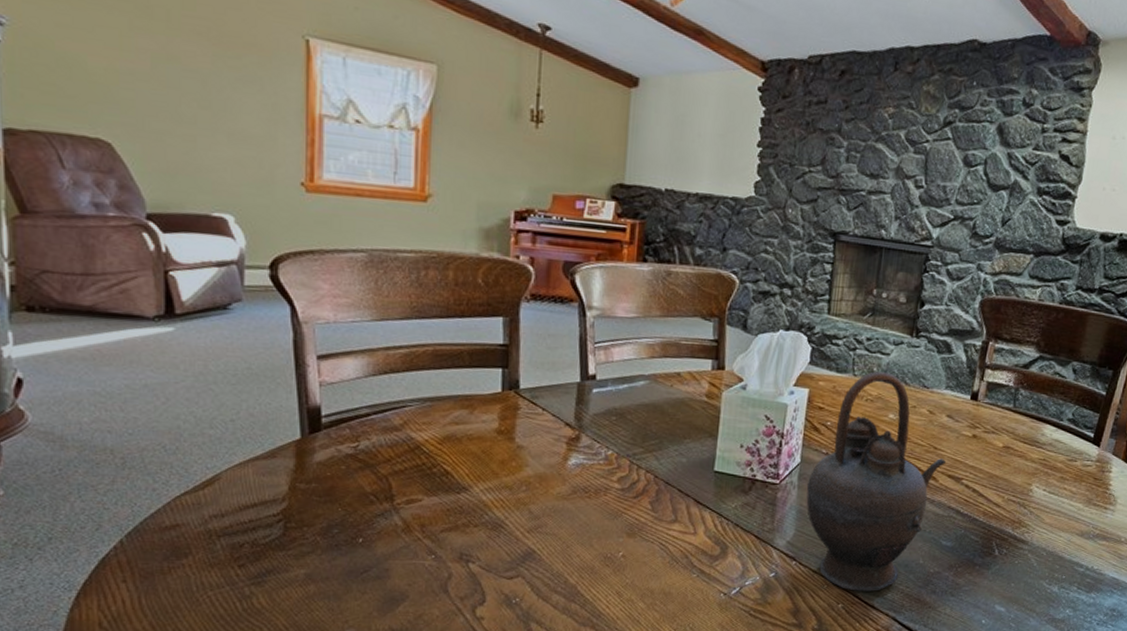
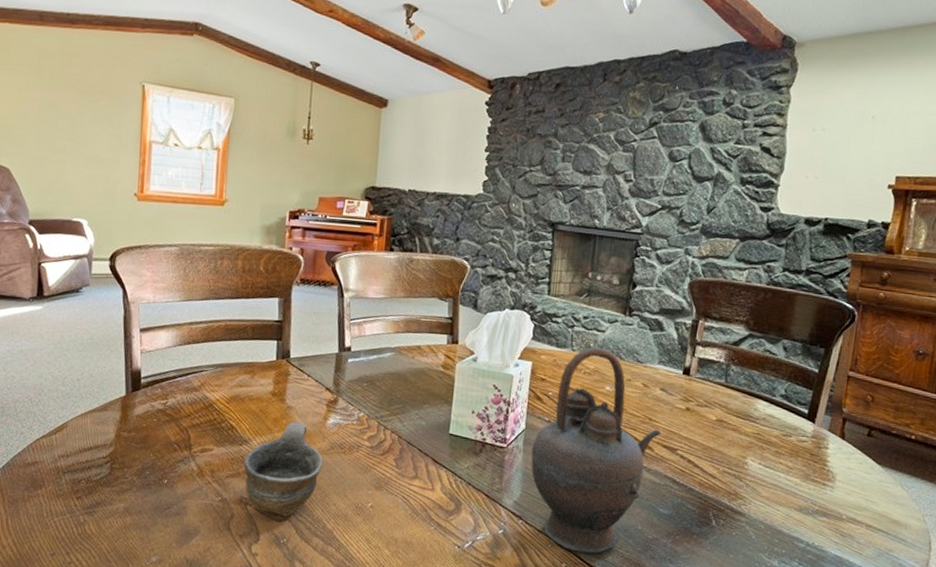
cup: none [463,463,563,573] -> present [243,422,323,517]

